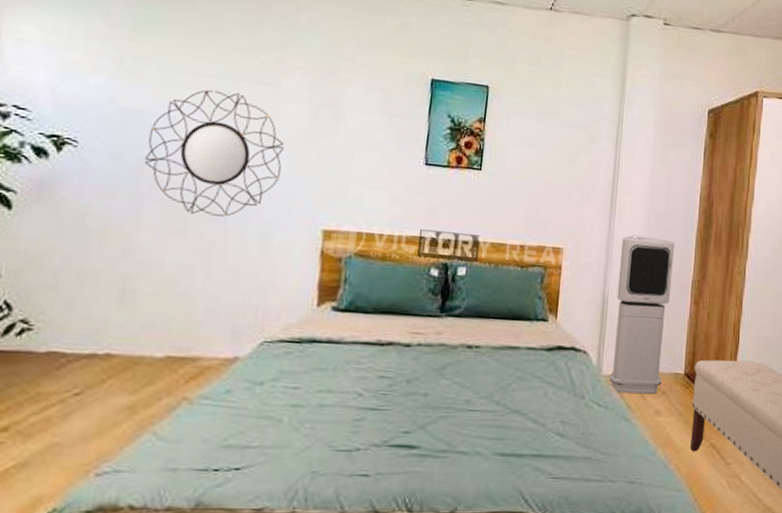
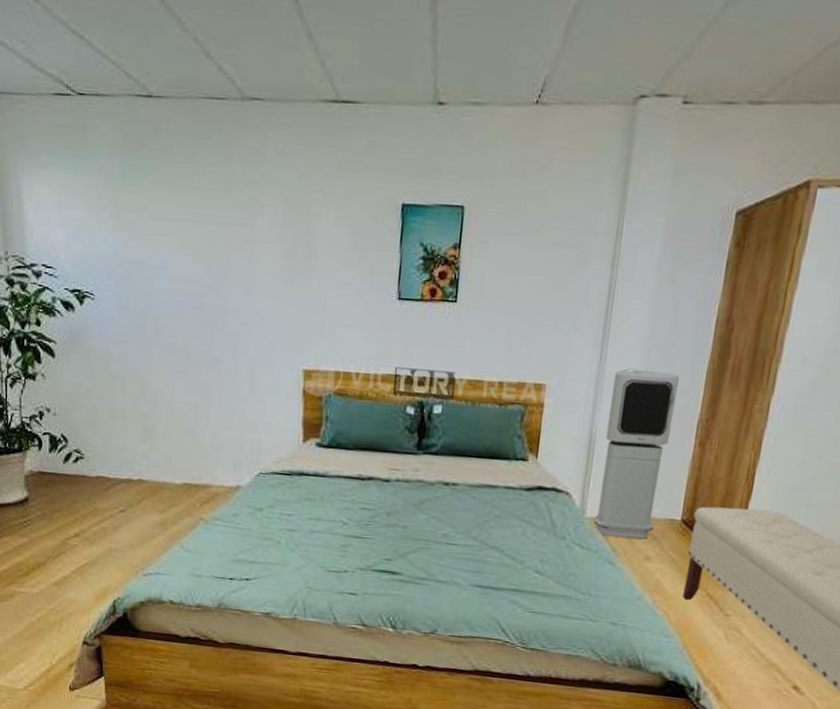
home mirror: present [144,89,284,217] -> none [147,235,263,359]

